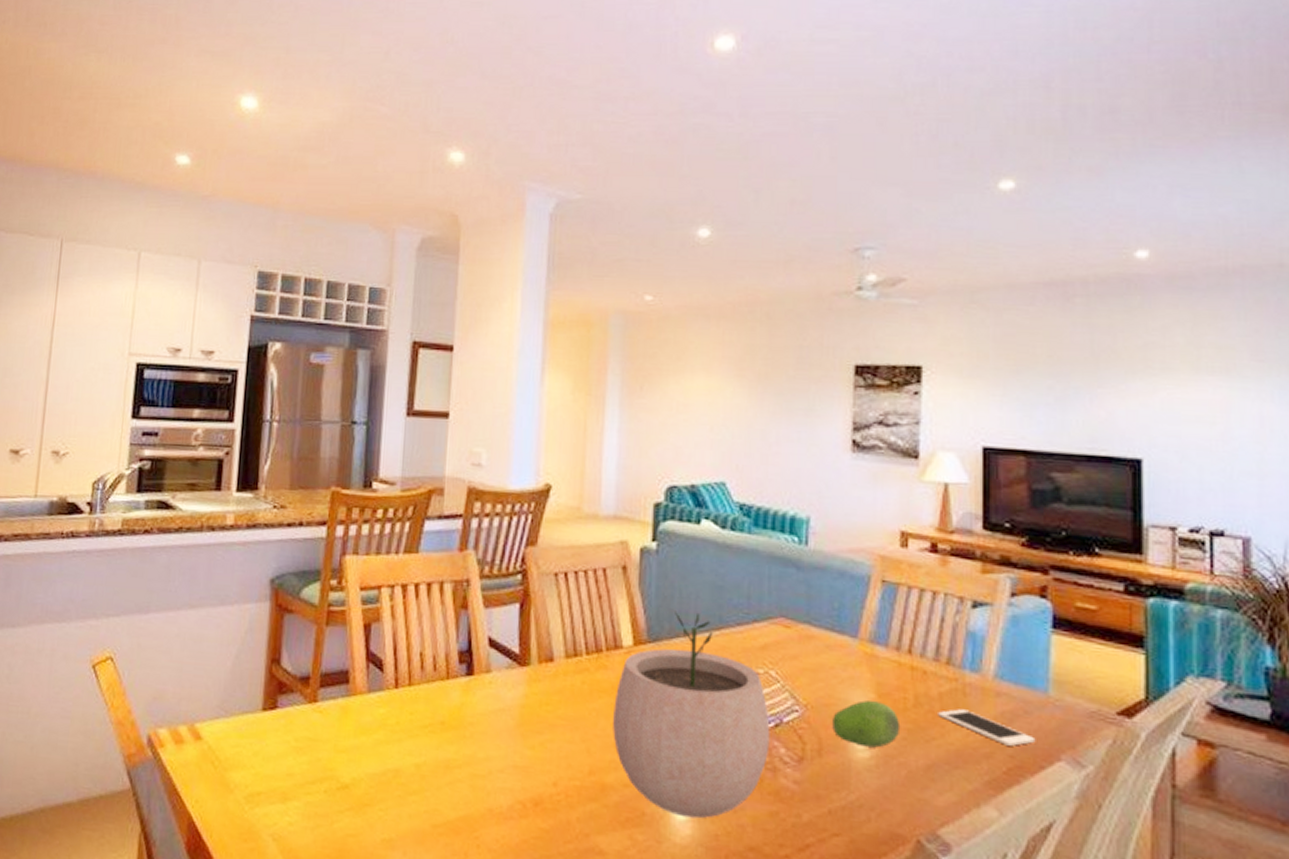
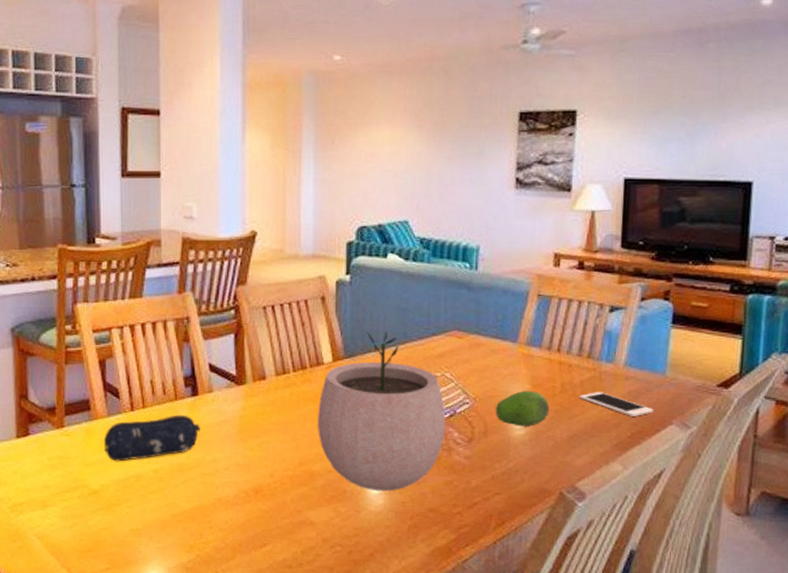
pencil case: none [359,697,474,751] -> present [103,414,200,462]

